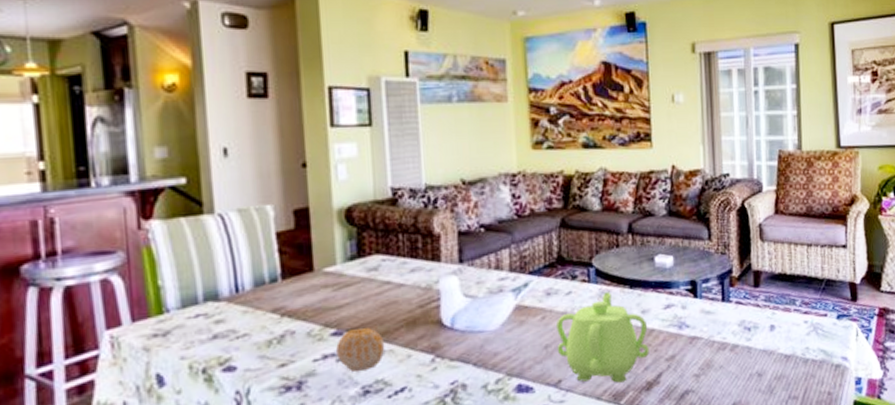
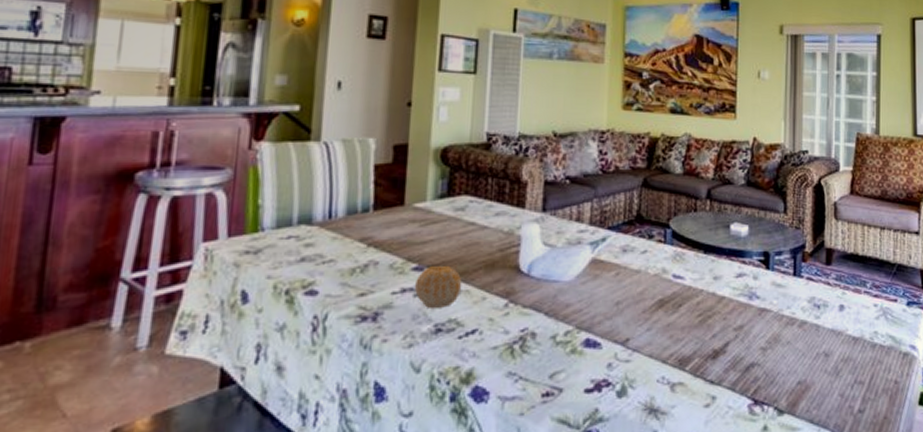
teapot: present [557,292,649,383] -> none [627,255,719,348]

